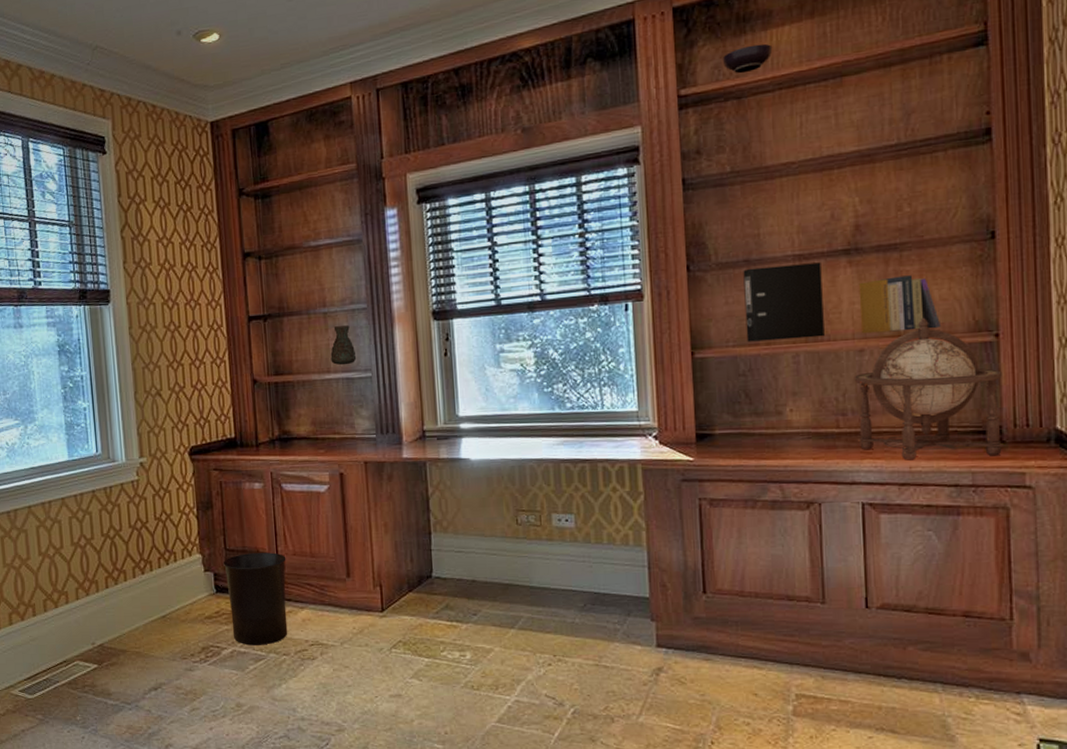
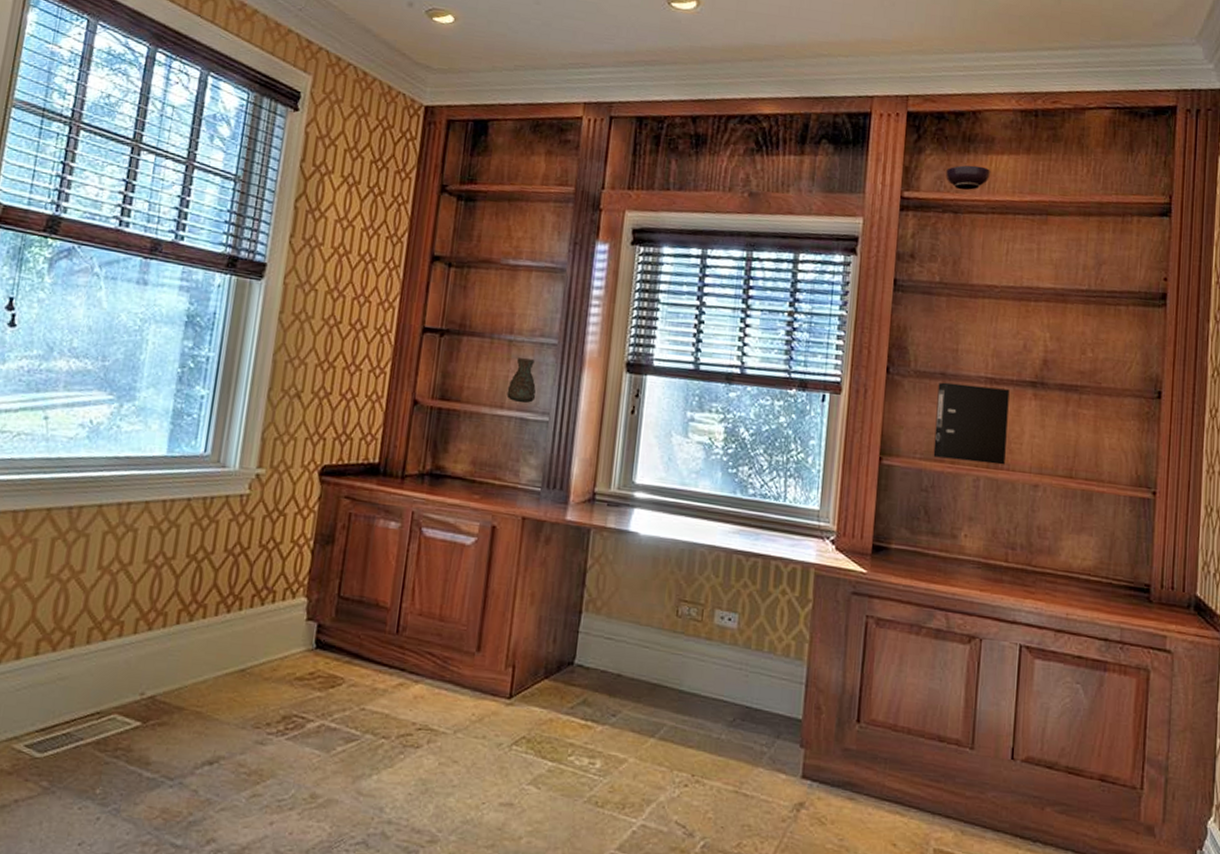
waste bin: present [223,552,288,645] -> none [325,605,410,722]
globe: present [854,317,1003,461] -> none [1023,463,1155,615]
books: present [858,275,942,334] -> none [1038,417,1108,477]

